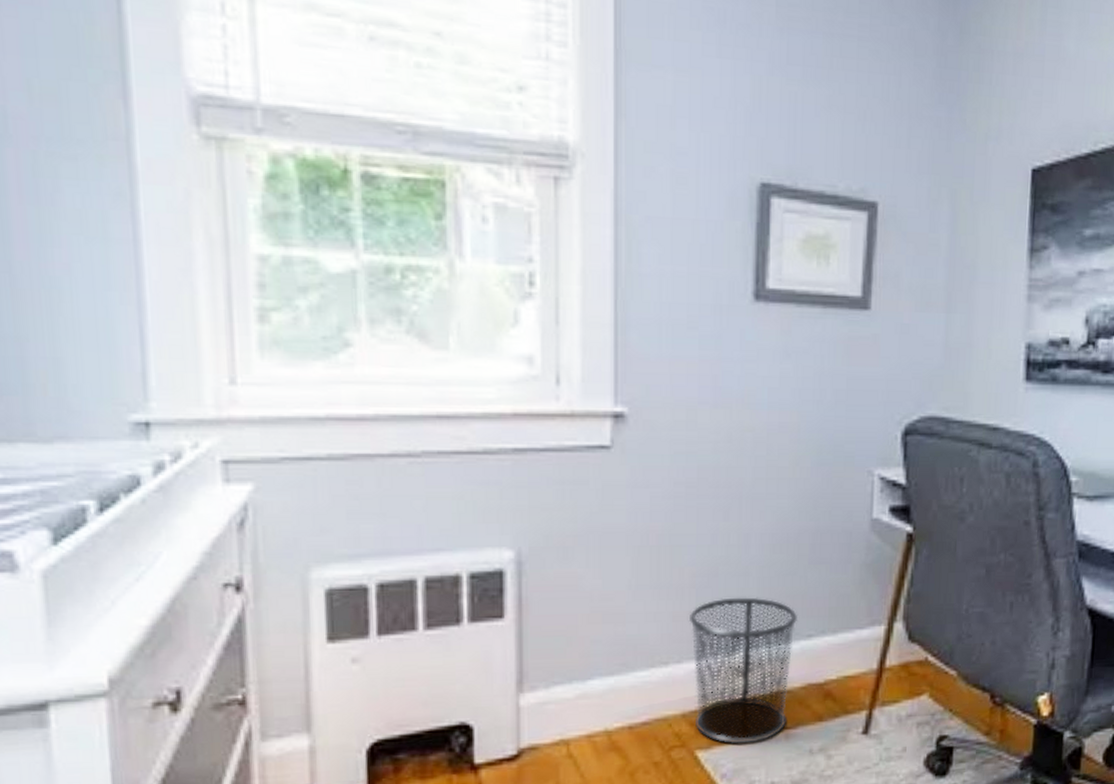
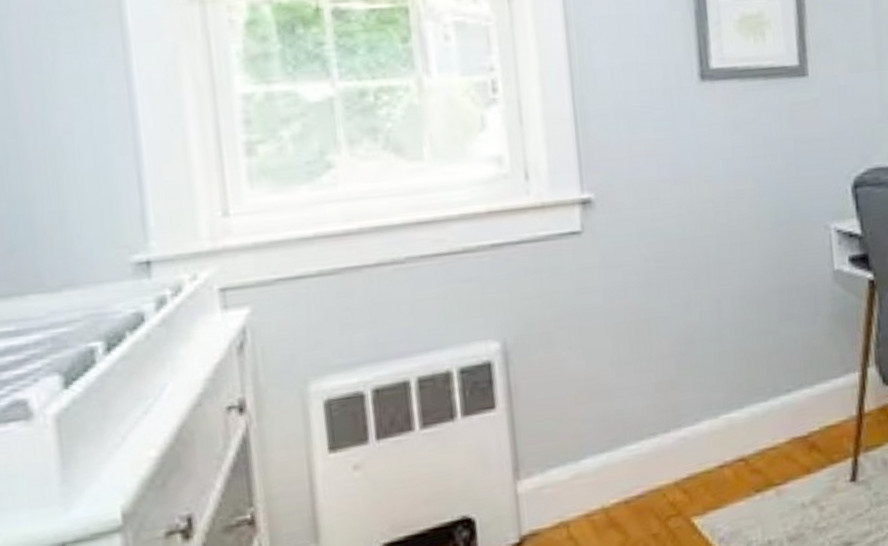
waste bin: present [688,597,798,745] -> none [671,358,776,508]

